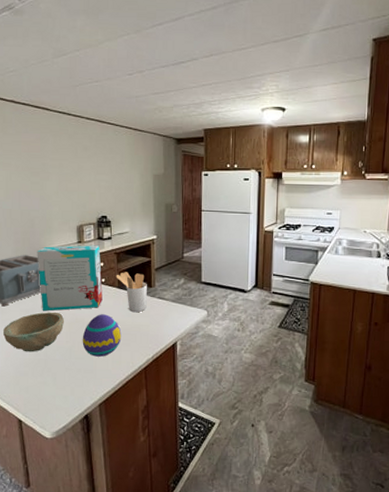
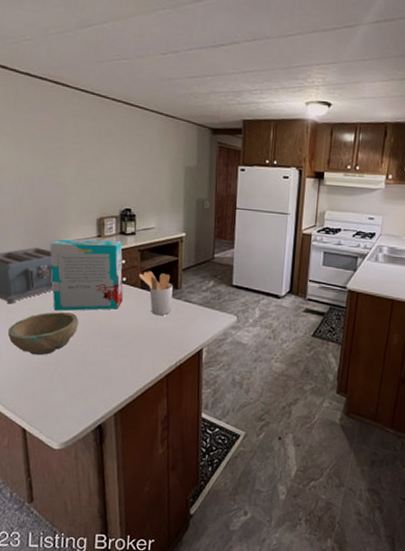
decorative egg: present [82,314,122,357] -> none [98,316,143,363]

